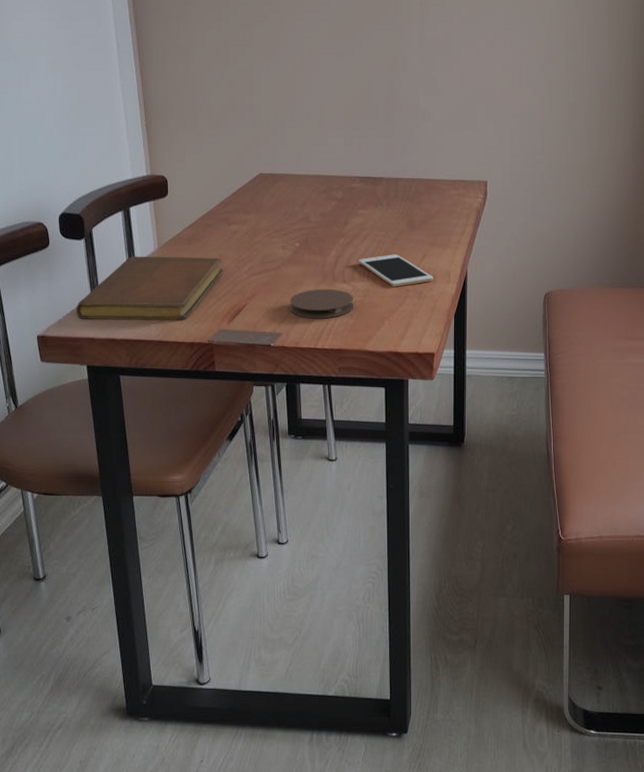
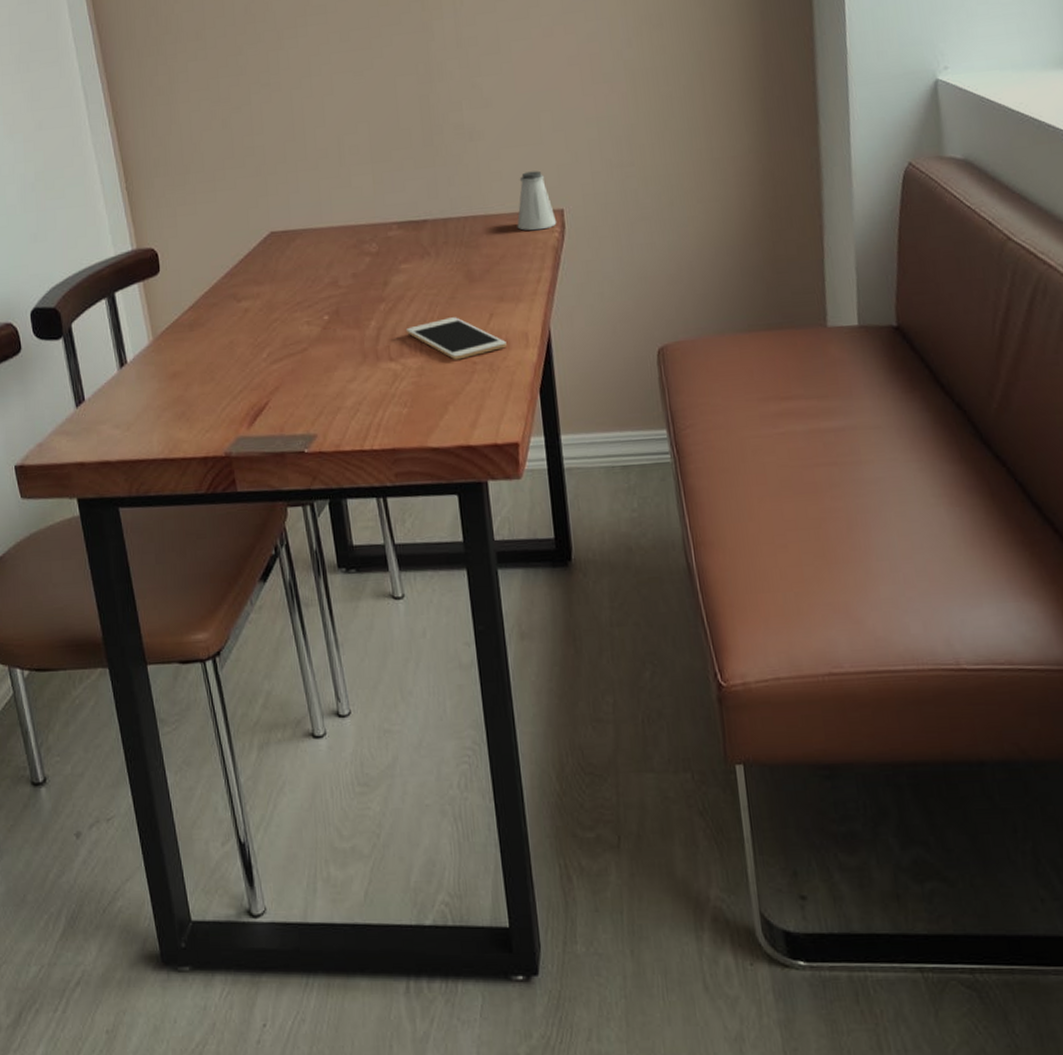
notebook: present [76,256,224,321] -> none [59,344,237,440]
coaster: present [289,288,354,319] -> none [322,370,407,412]
saltshaker: none [451,149,481,195] -> present [517,170,557,231]

